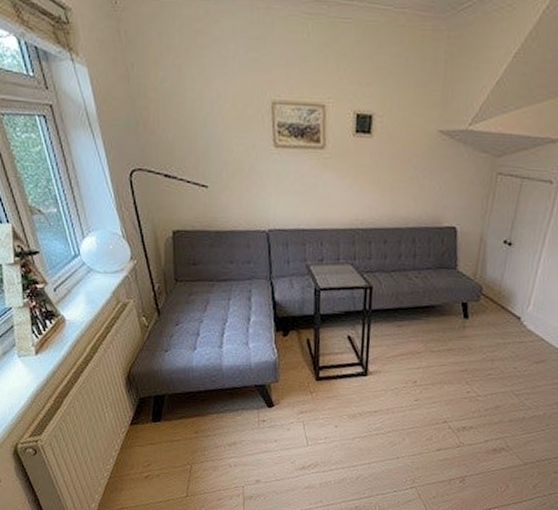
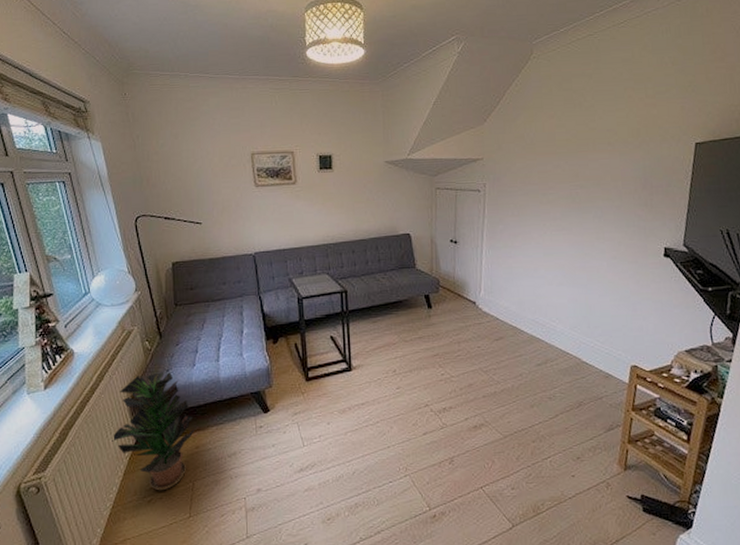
potted plant: none [107,352,193,469] -> present [112,372,194,491]

